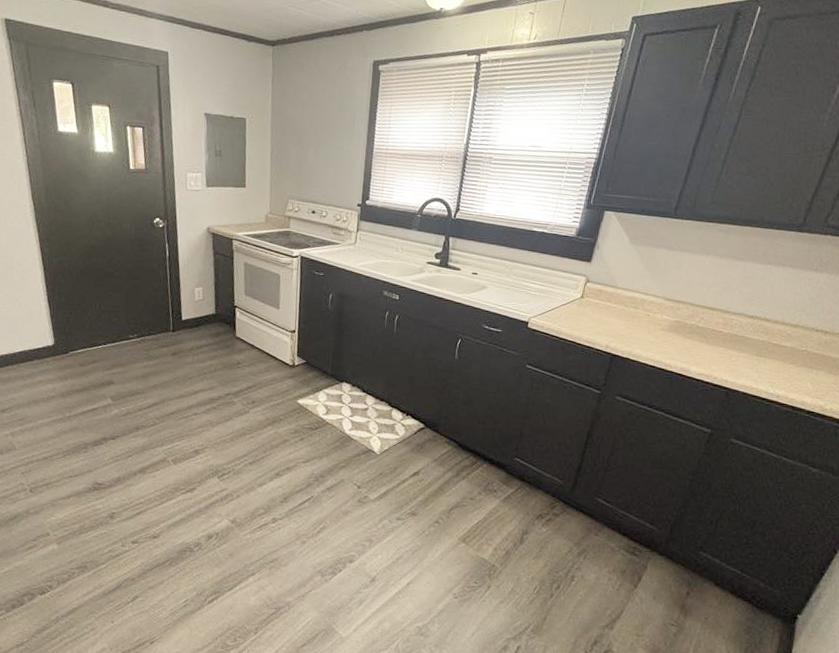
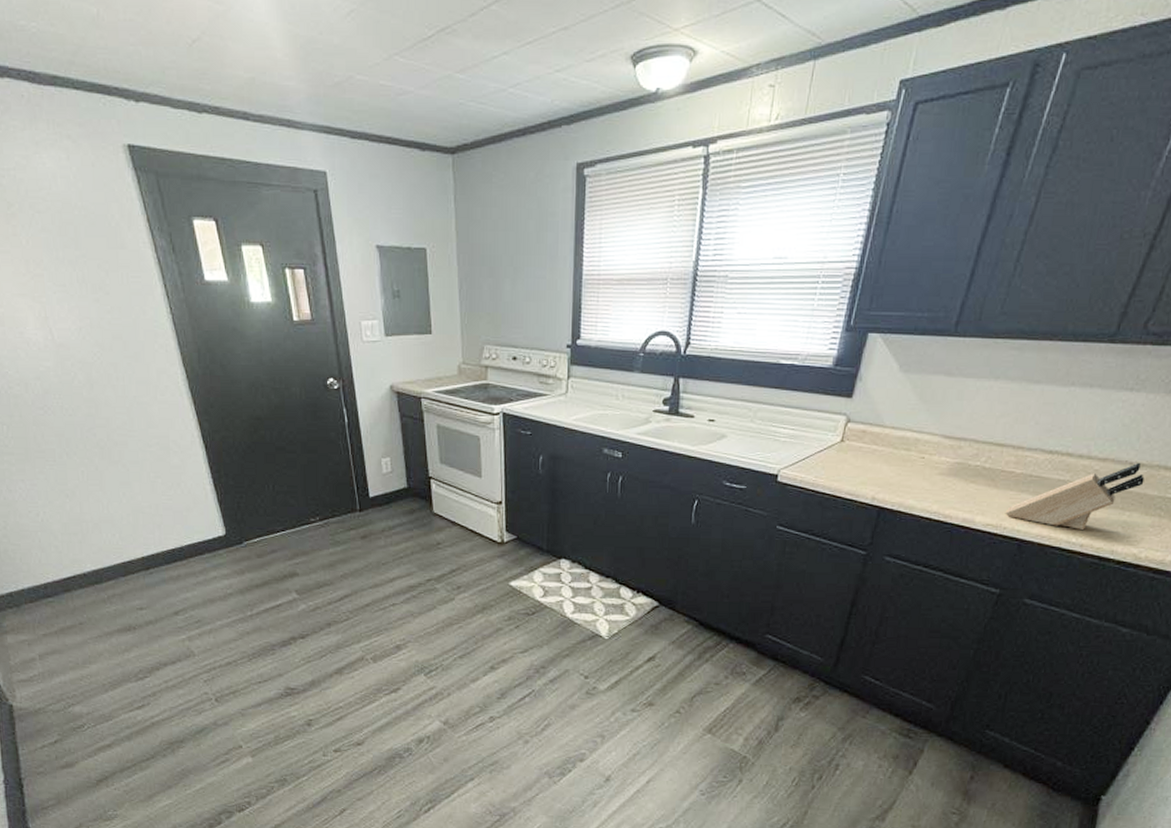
knife block: none [715,330,828,383] -> present [1005,462,1145,530]

